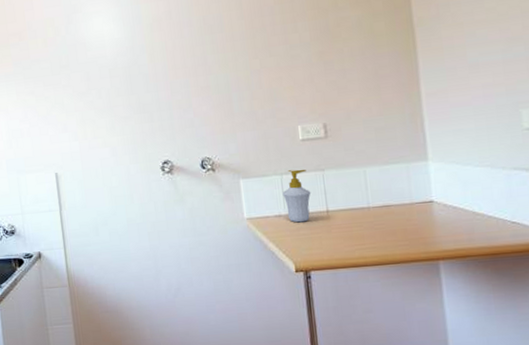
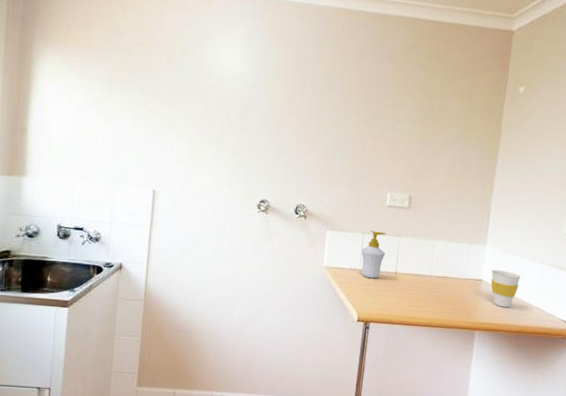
cup: none [442,185,482,229] -> present [491,270,521,308]

